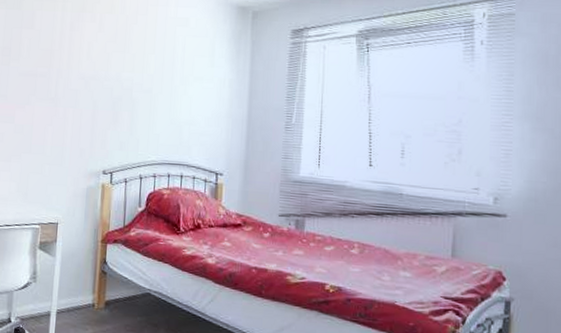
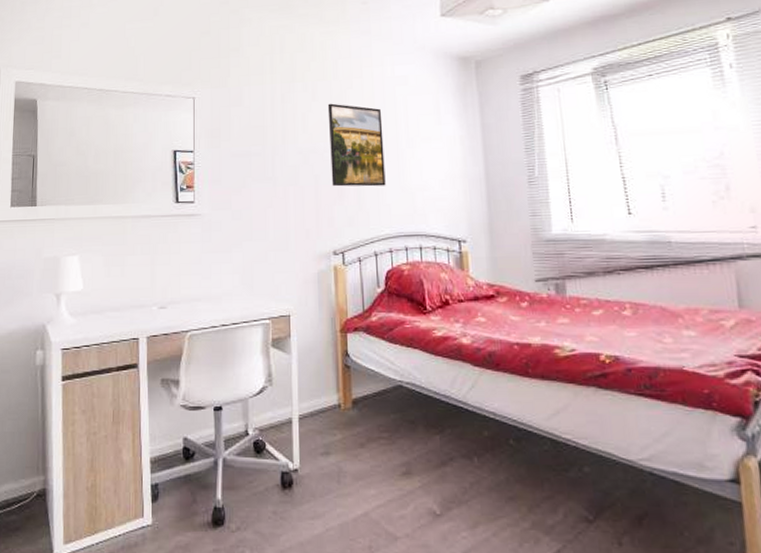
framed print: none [108,36,161,117] -> present [327,103,386,187]

